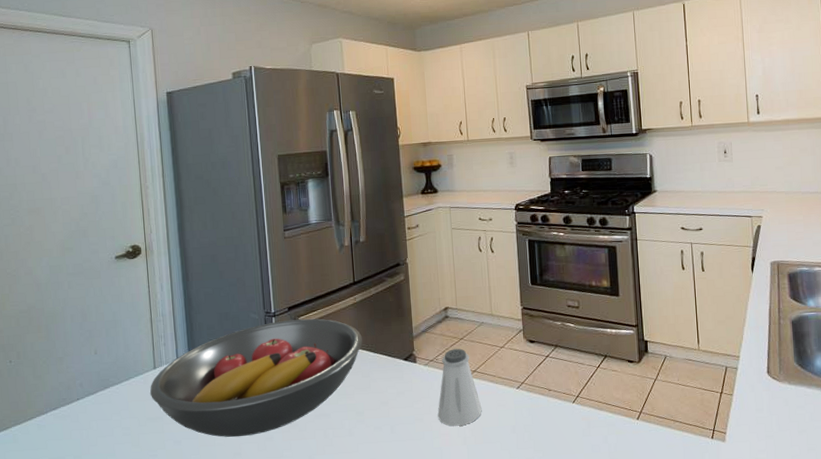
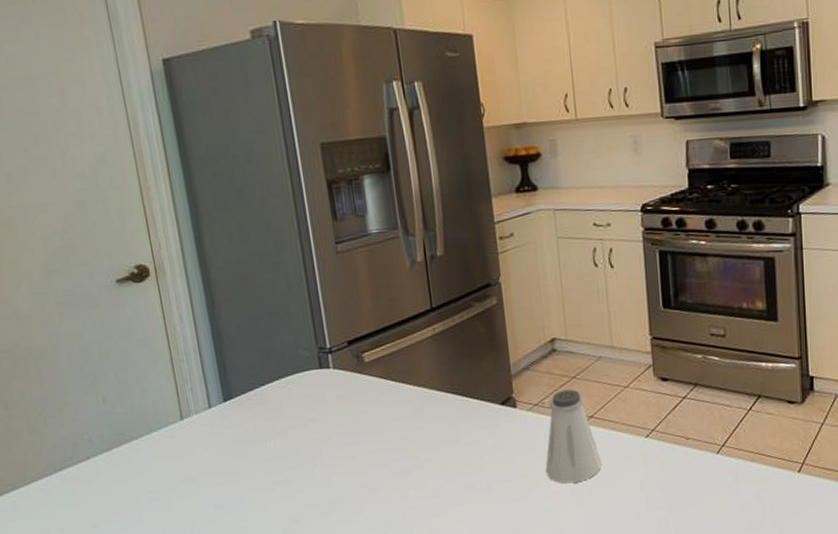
fruit bowl: present [149,318,362,437] -> none [178,354,446,501]

